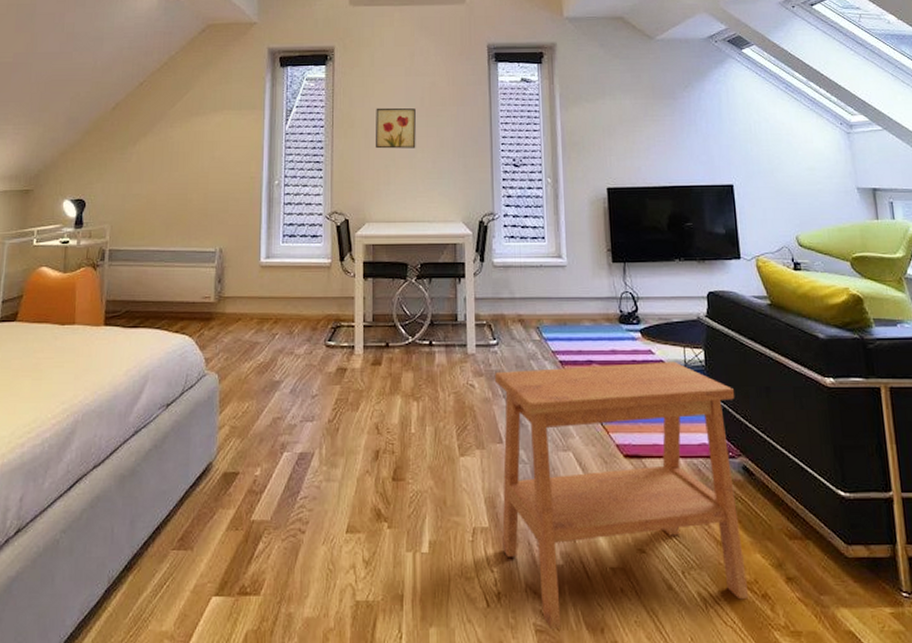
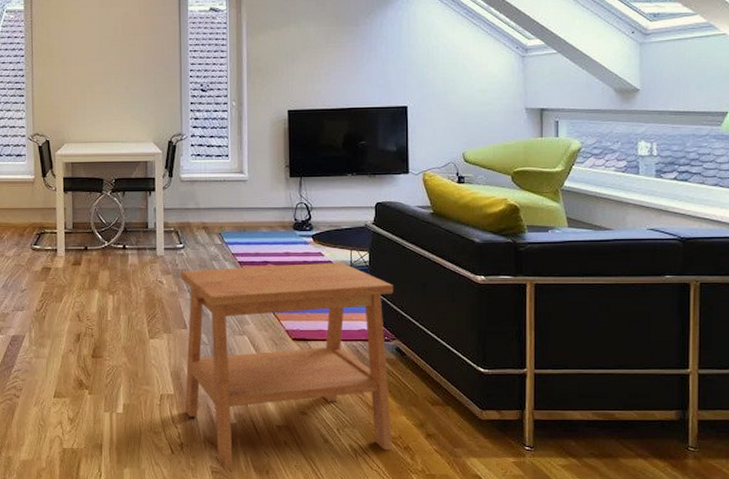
wall art: present [376,107,416,149] -> none [72,37,110,76]

